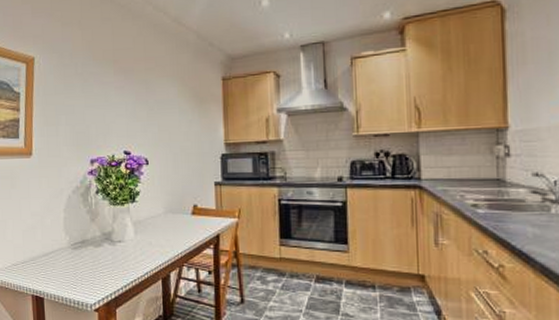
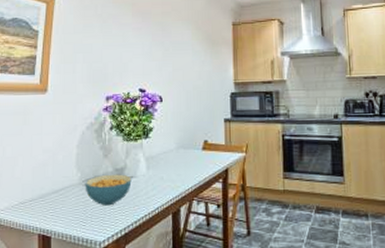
cereal bowl: none [73,238,120,270] -> present [85,174,132,206]

